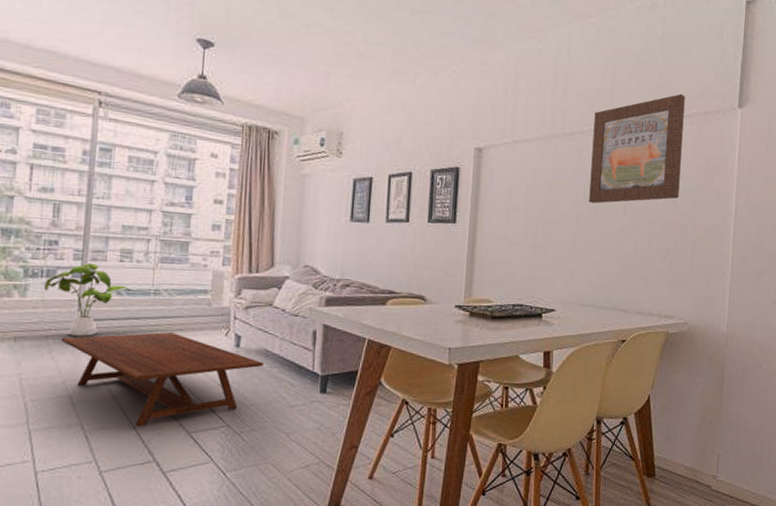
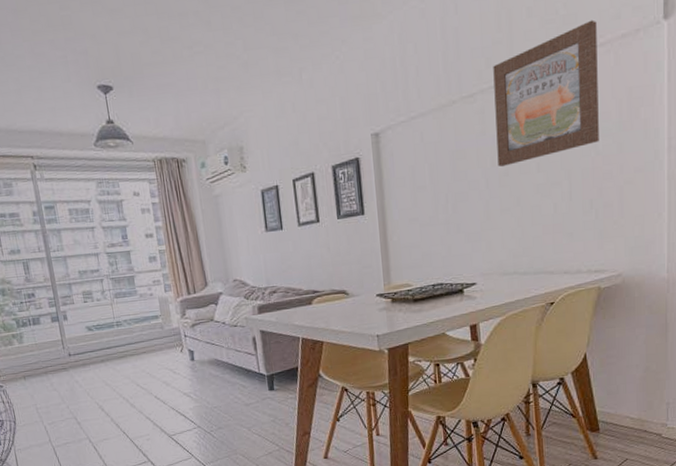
house plant: present [44,263,130,336] -> none [33,307,98,369]
coffee table: present [61,332,263,426] -> none [57,356,217,435]

